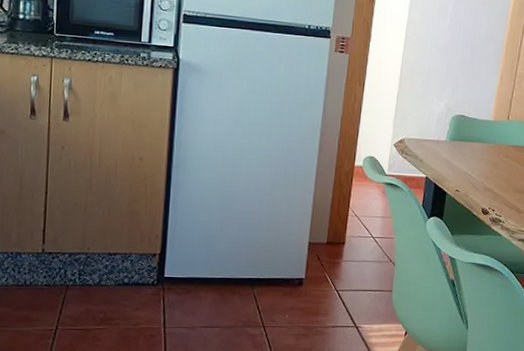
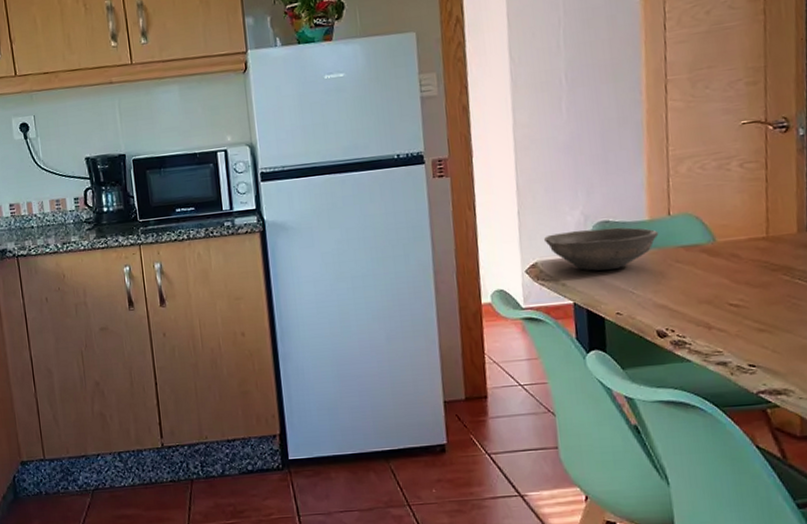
bowl: none [413,118,498,156] -> present [544,227,659,271]

